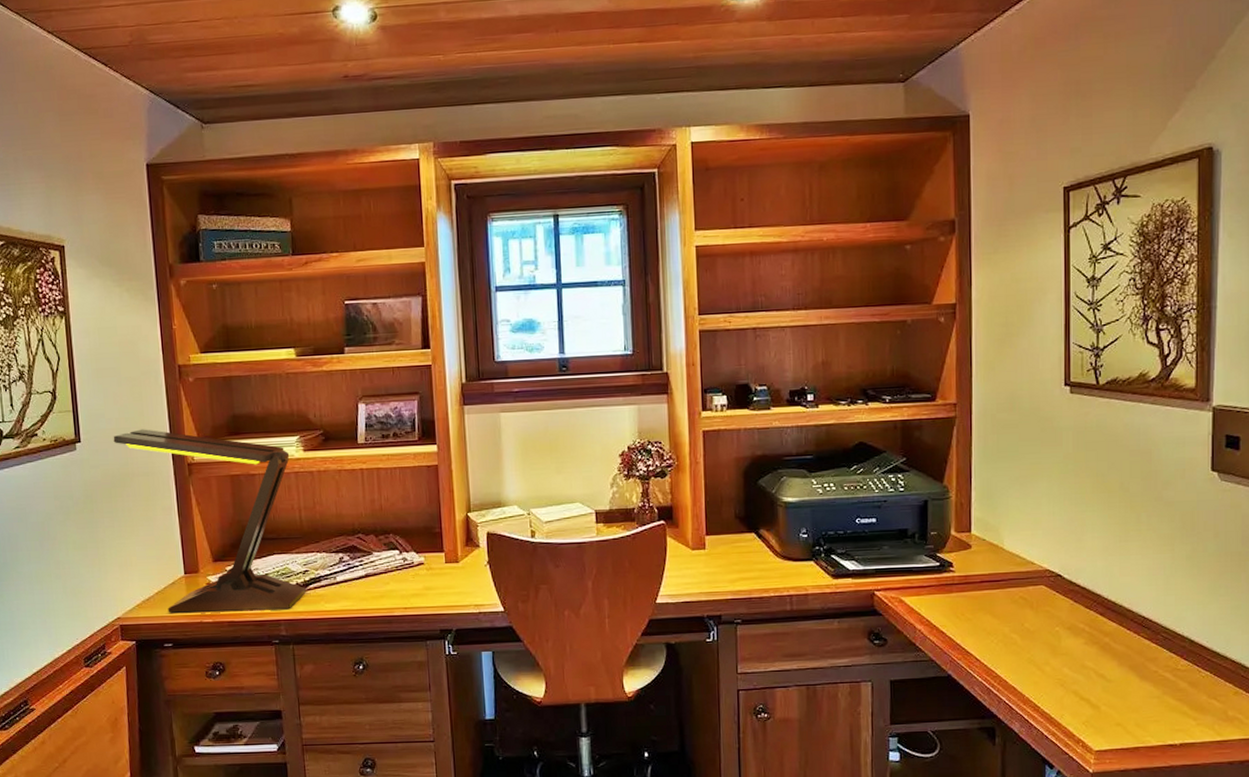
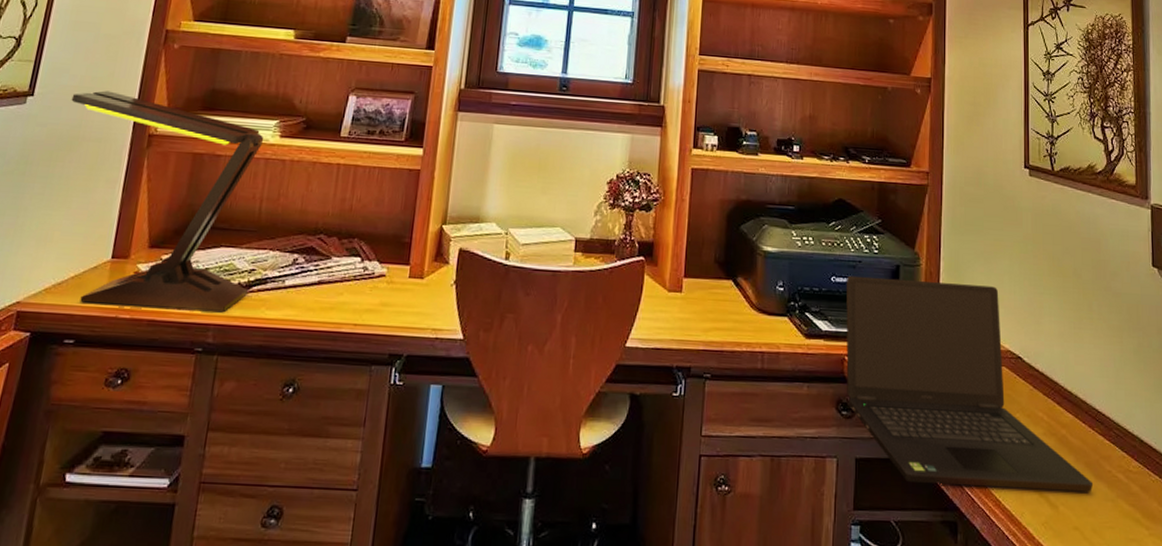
laptop: none [871,510,1138,697] -> present [846,275,1094,492]

